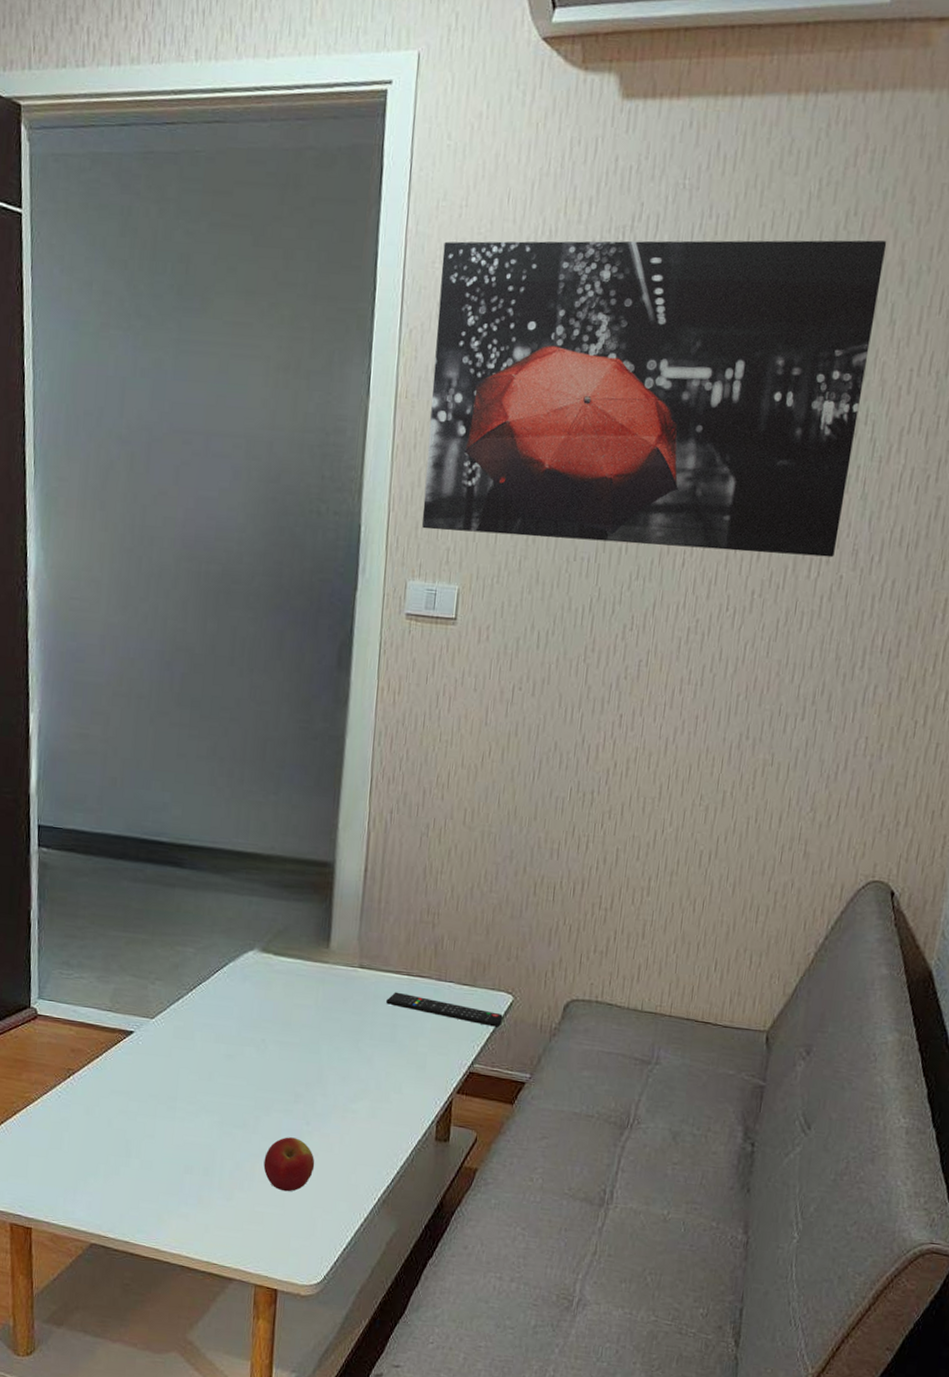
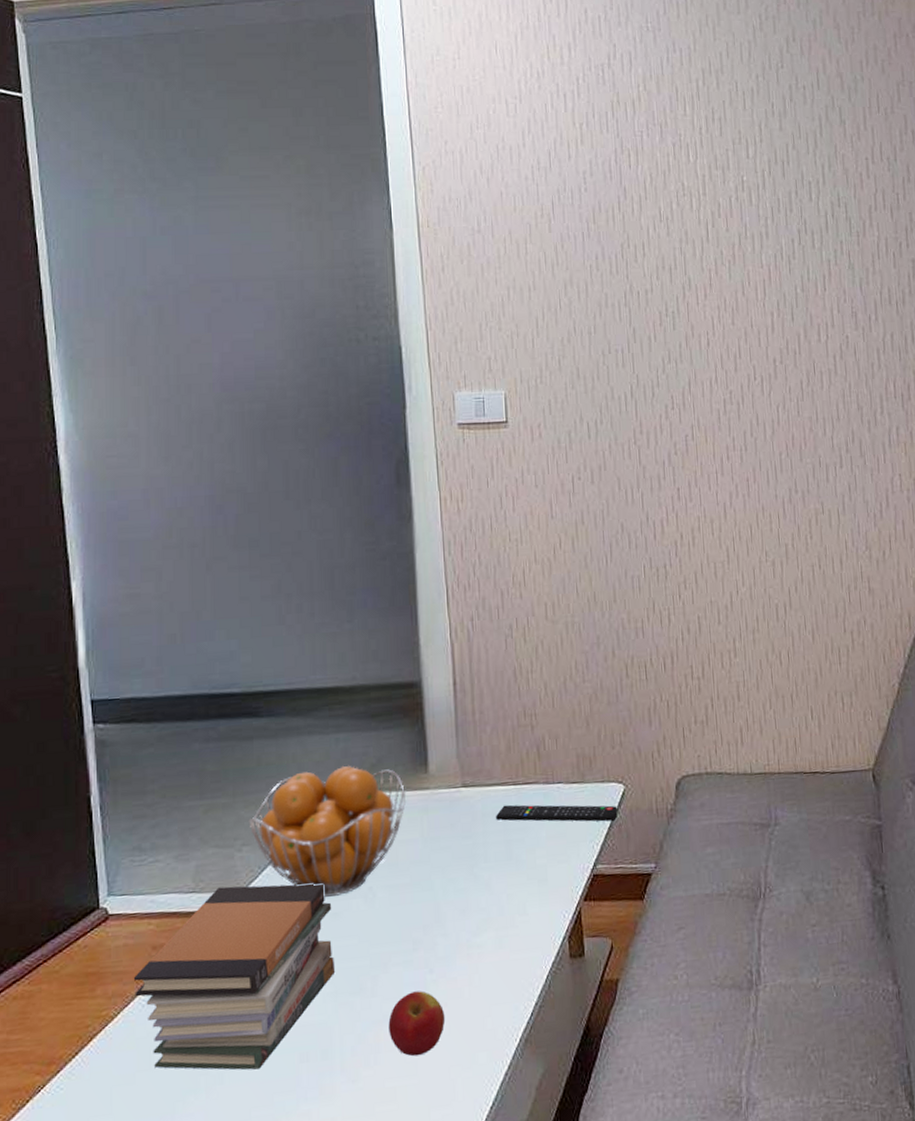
book stack: none [53,1011,227,1170] -> present [133,884,336,1070]
fruit basket: none [163,925,306,1041] -> present [248,765,406,897]
wall art: present [422,240,887,558] -> none [443,58,837,343]

